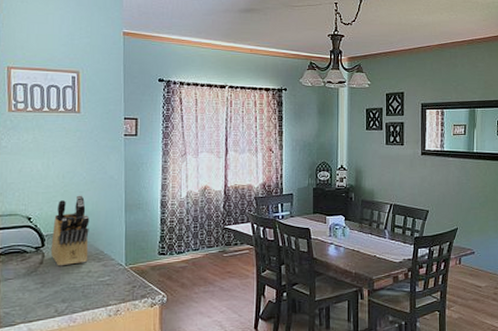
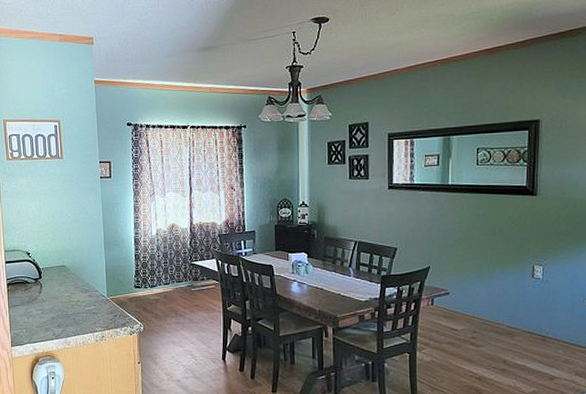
knife block: present [50,195,90,267] -> none [46,233,77,296]

